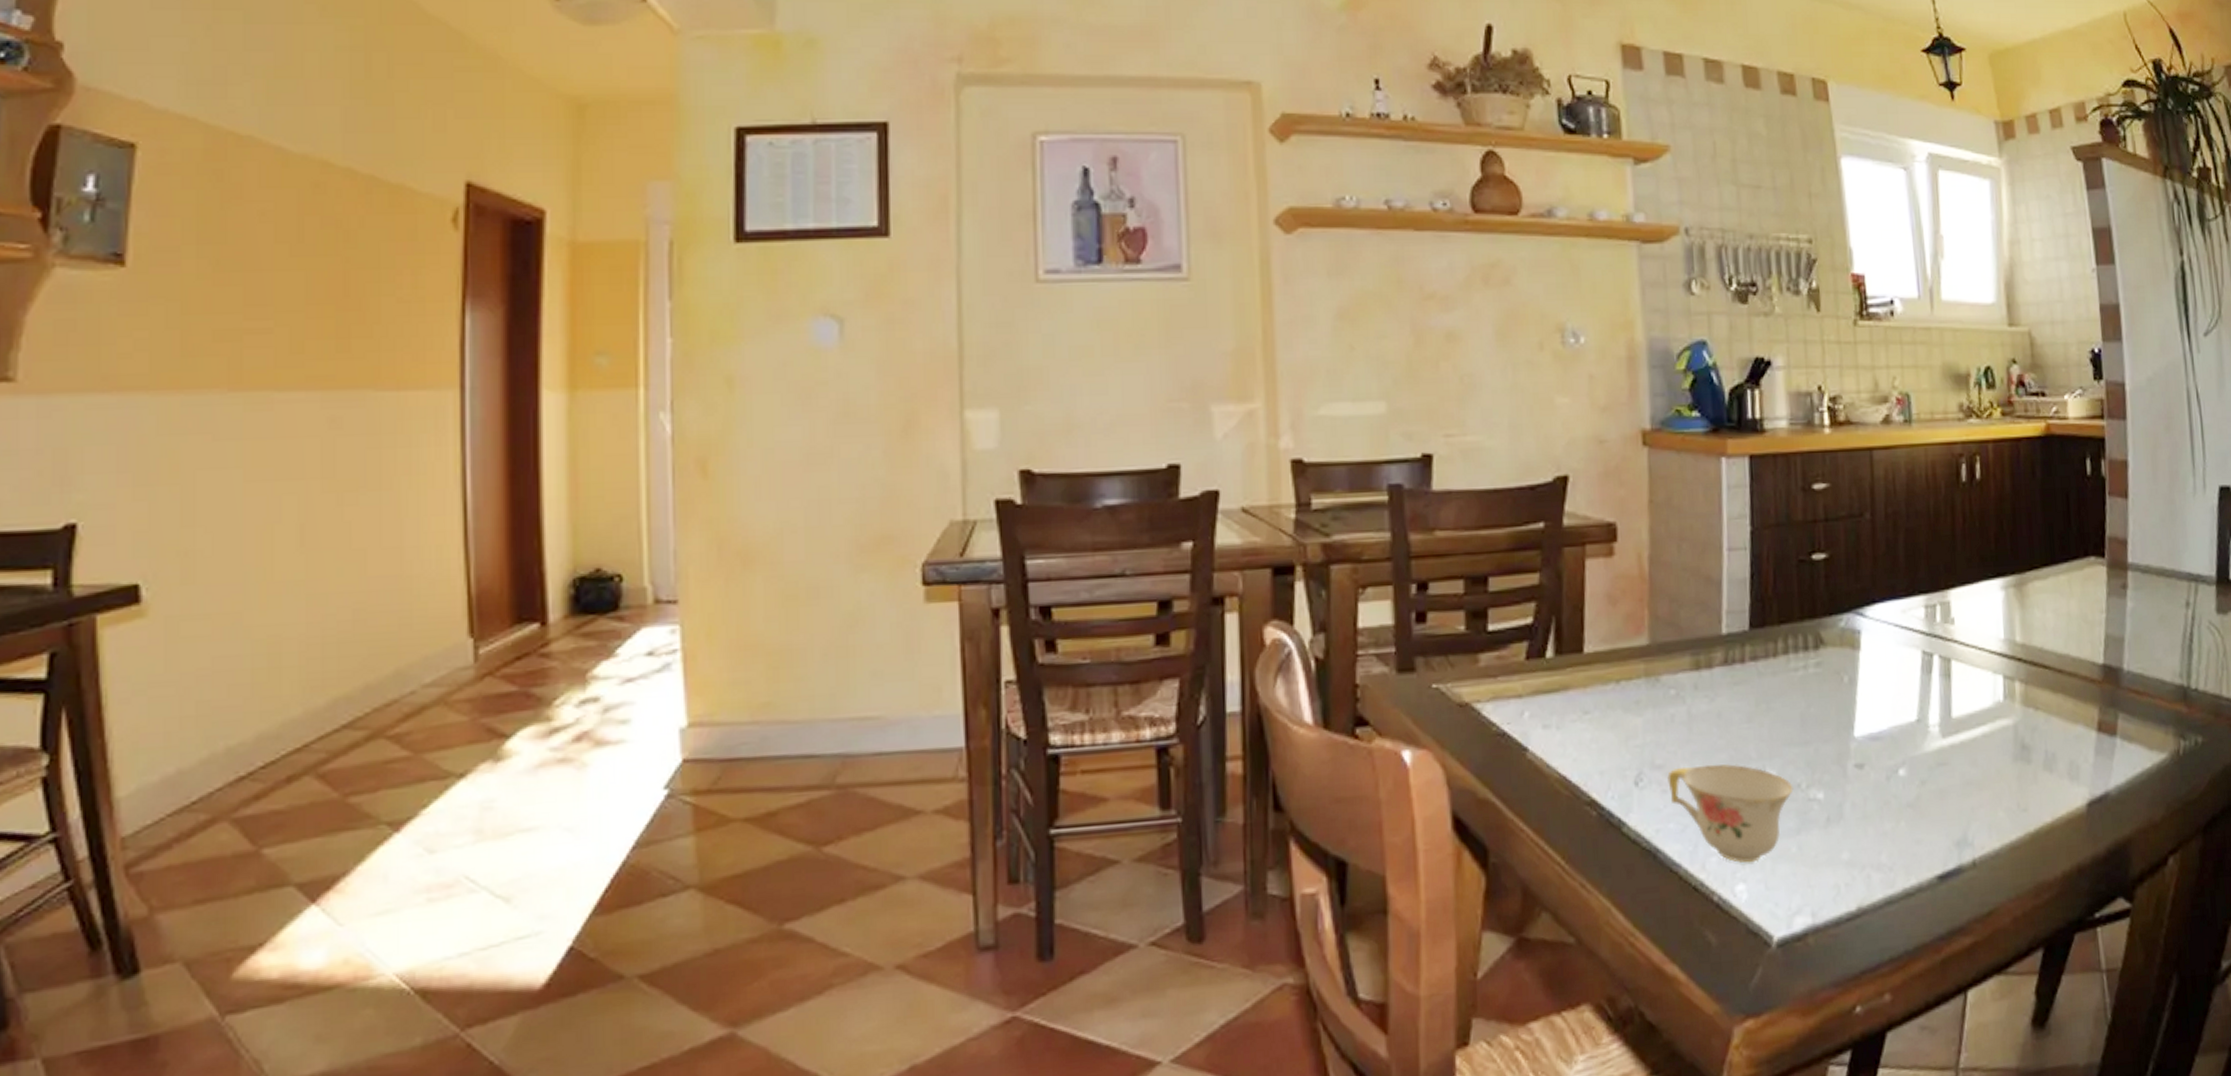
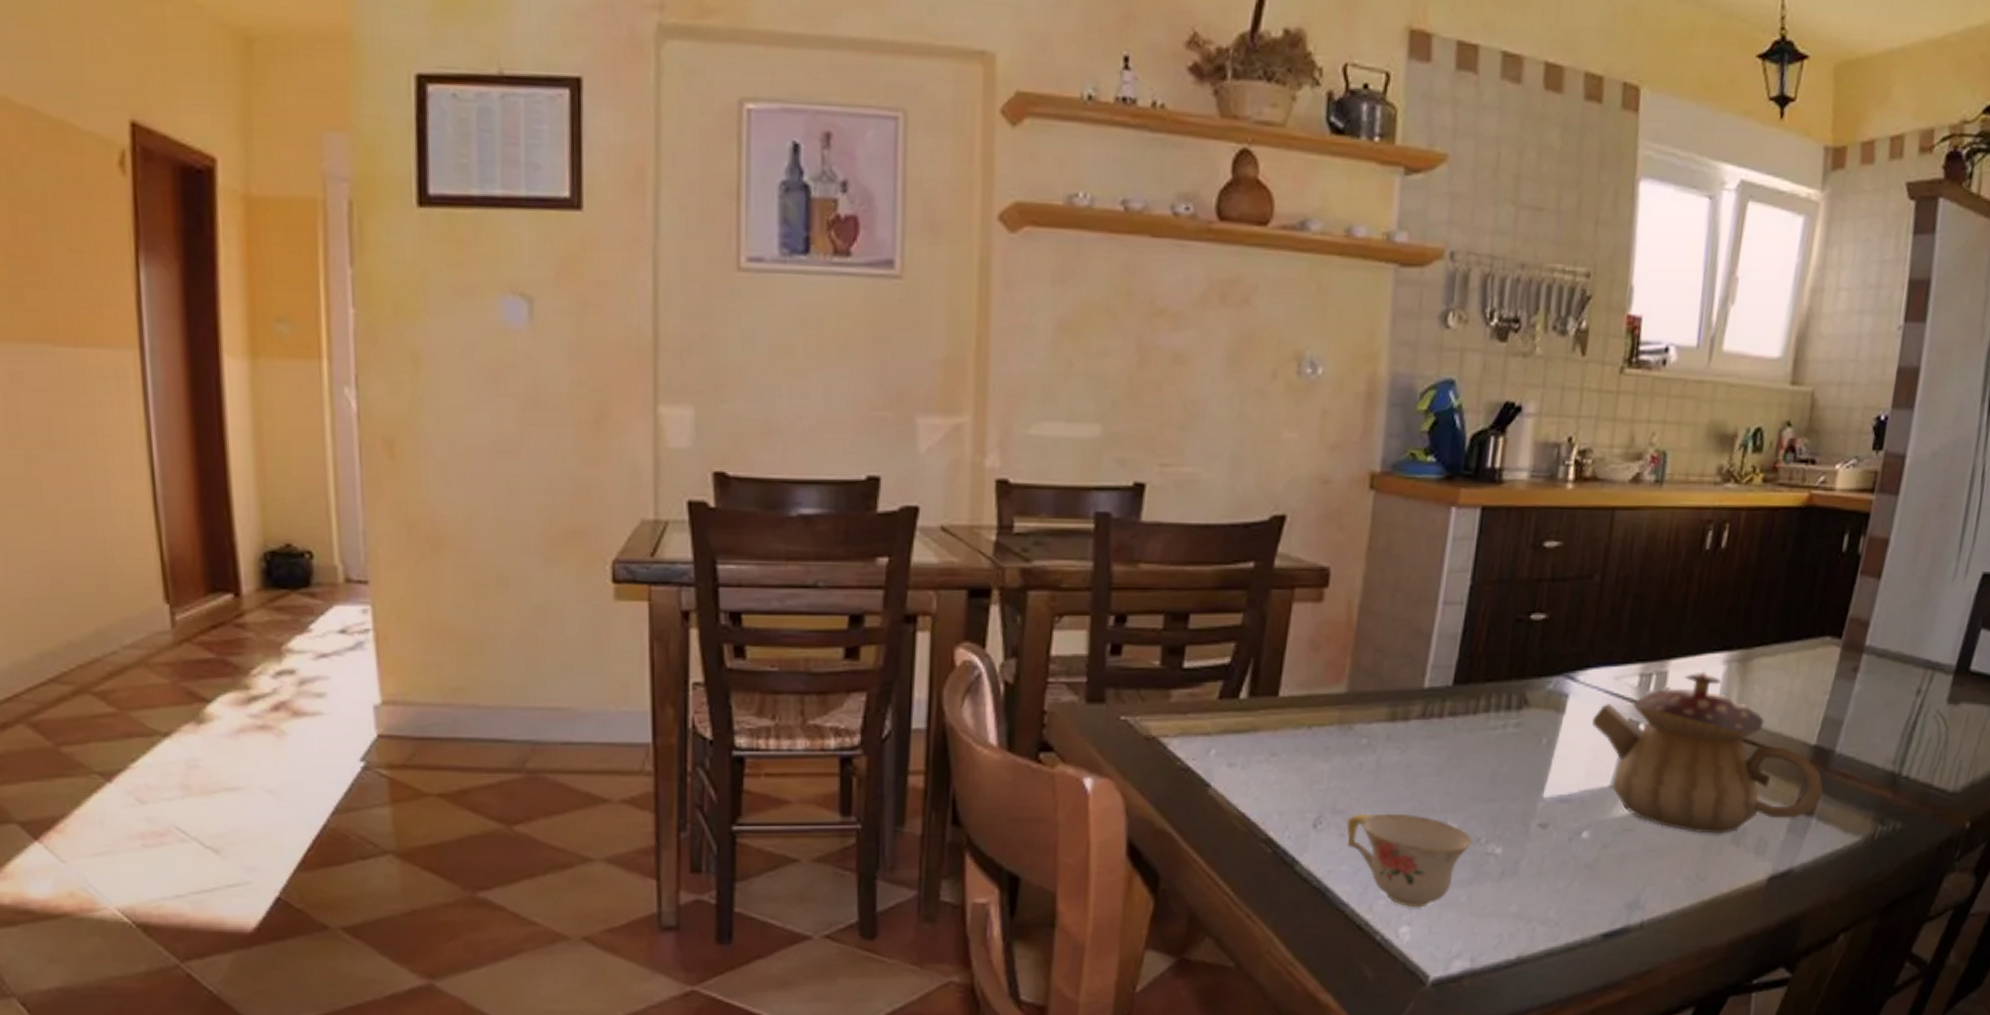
teapot: none [1888,597,2122,763] -> present [1592,670,1824,834]

